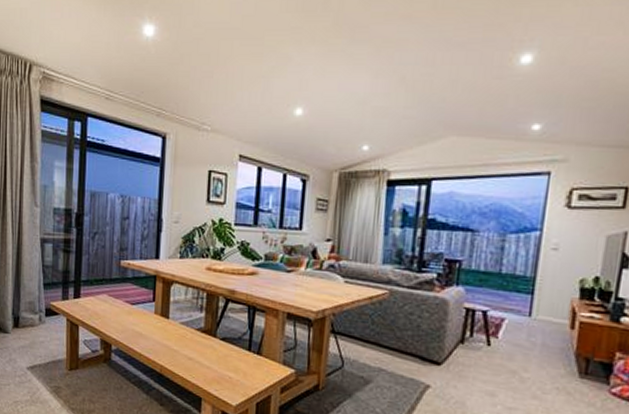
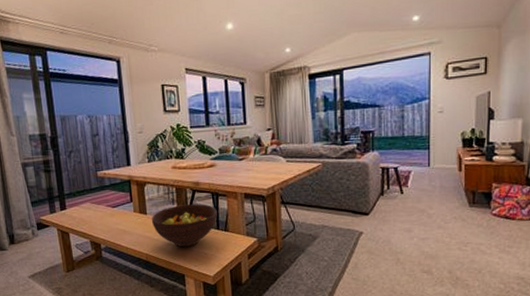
fruit bowl: none [173,314,251,366] -> present [151,204,217,247]

